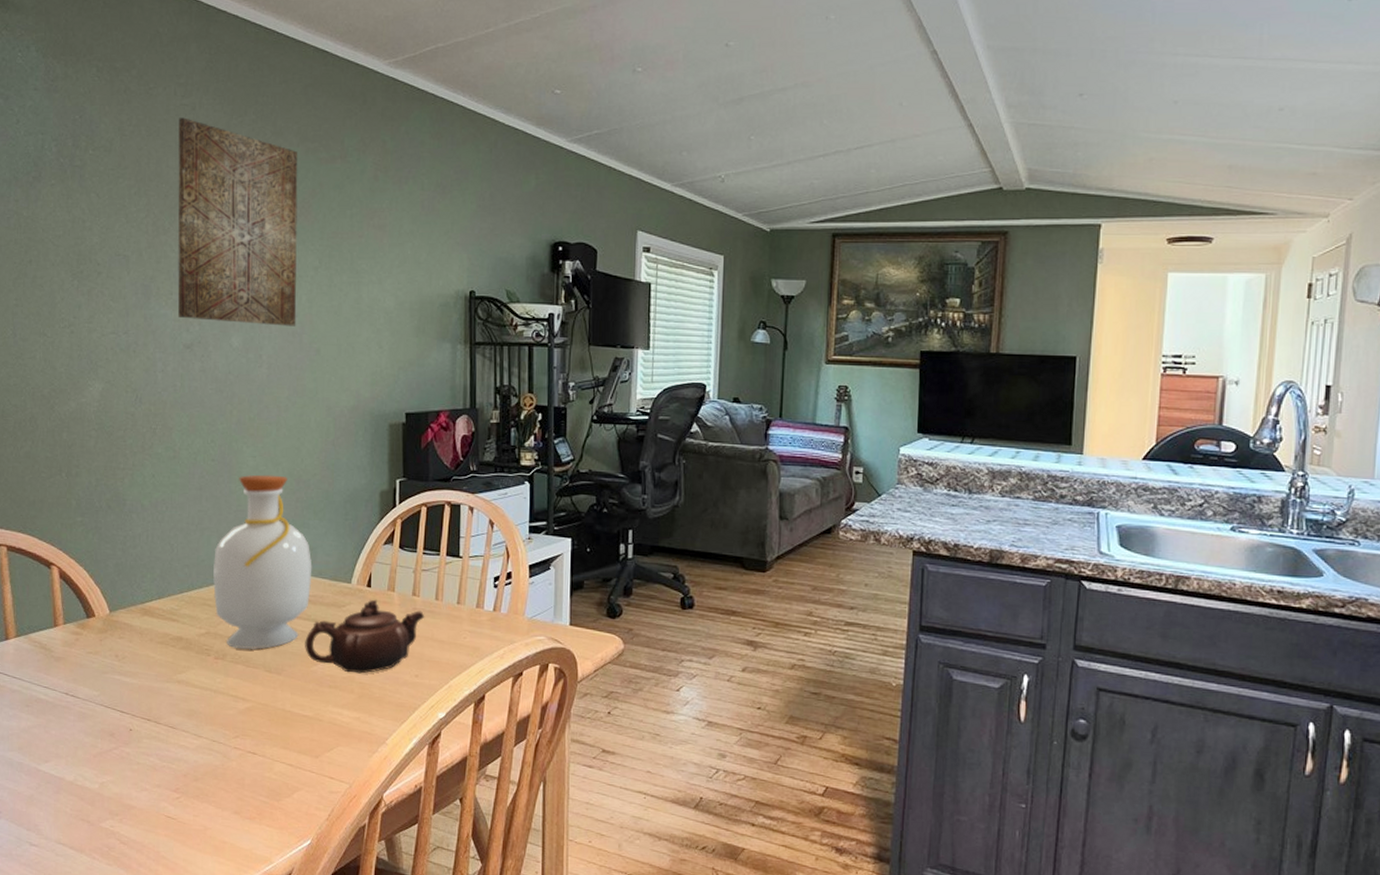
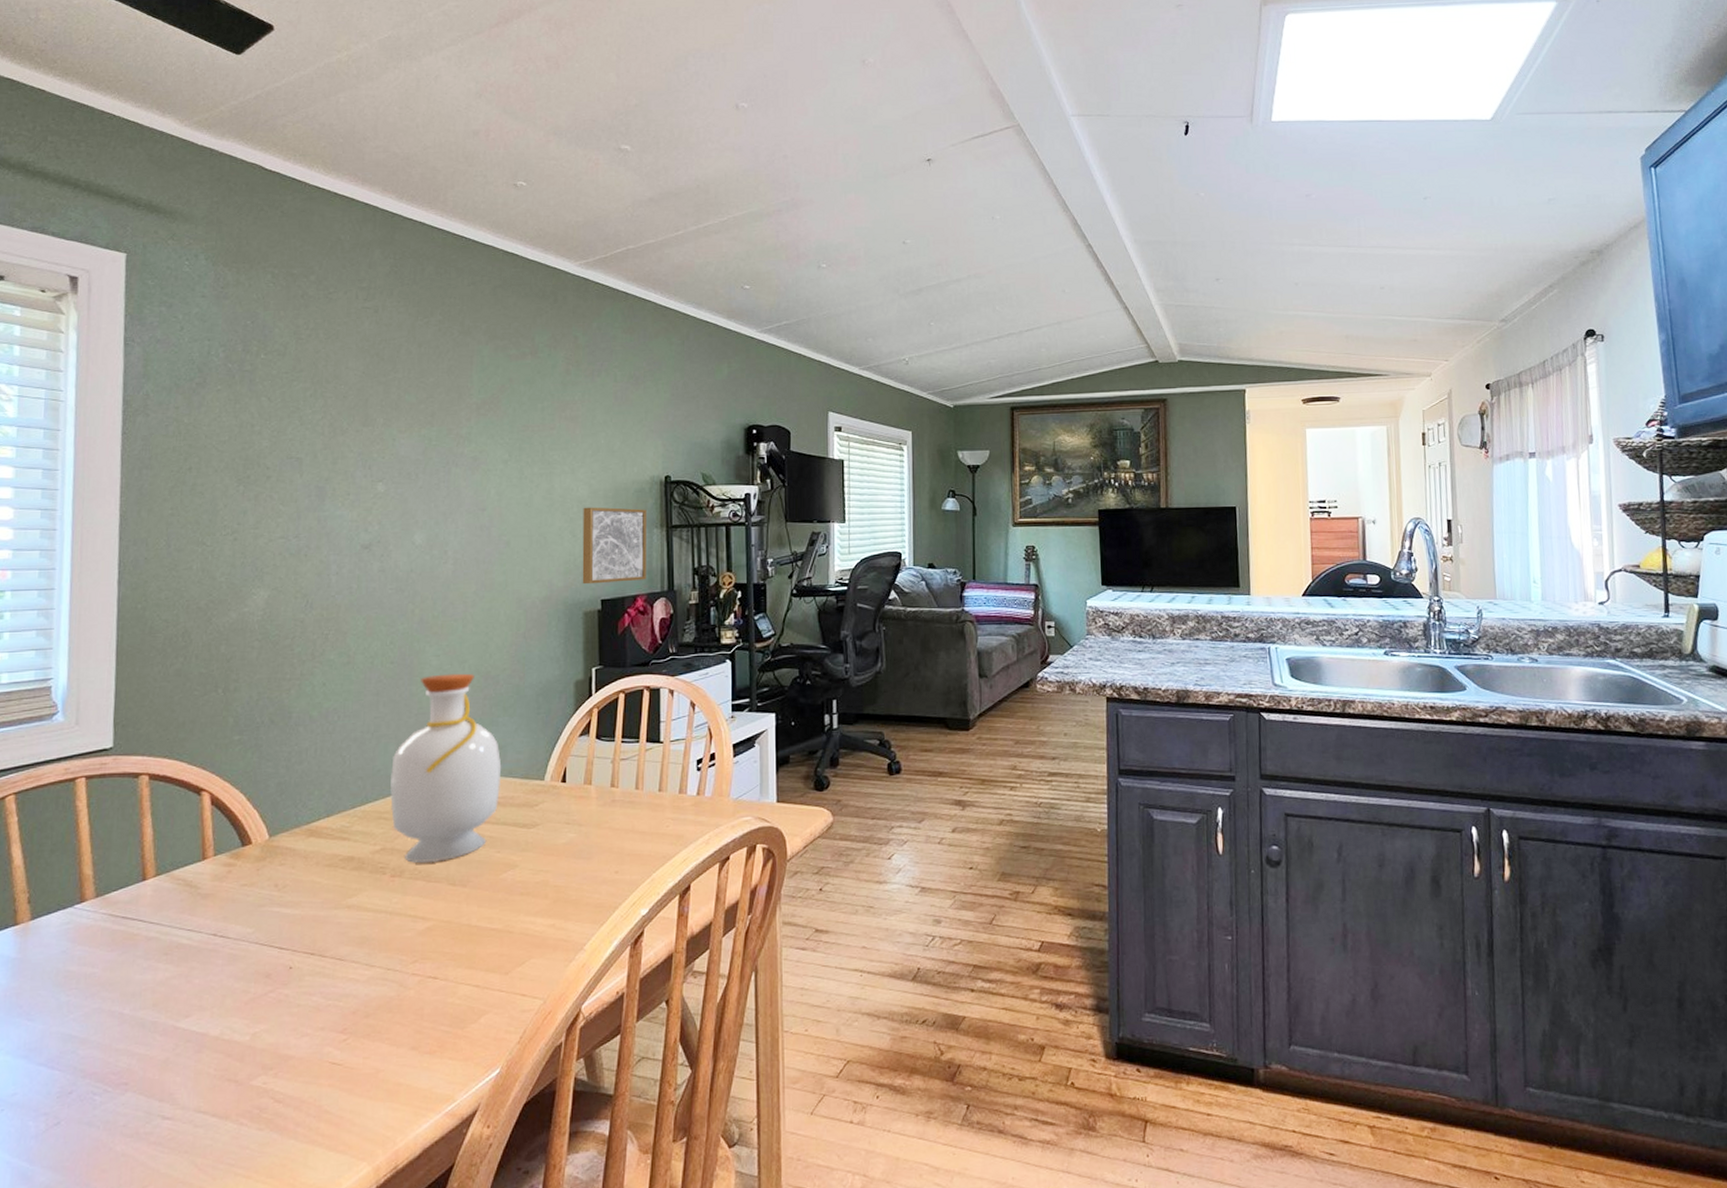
wall art: present [177,117,298,327] -> none [355,320,487,521]
teapot: present [305,599,425,674] -> none [493,794,625,877]
wall art: none [388,319,451,397] -> present [582,507,647,585]

